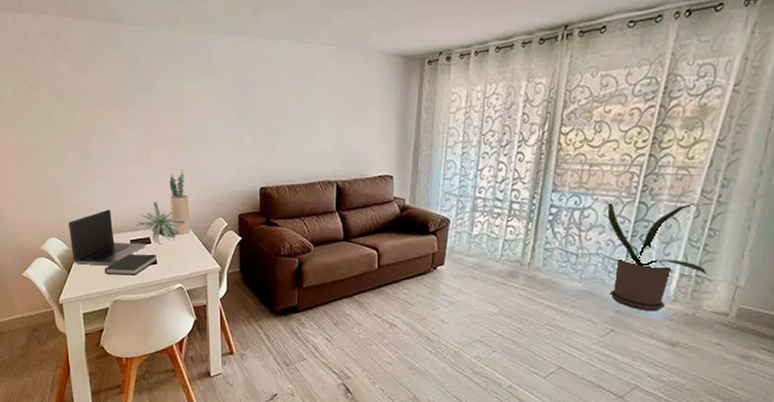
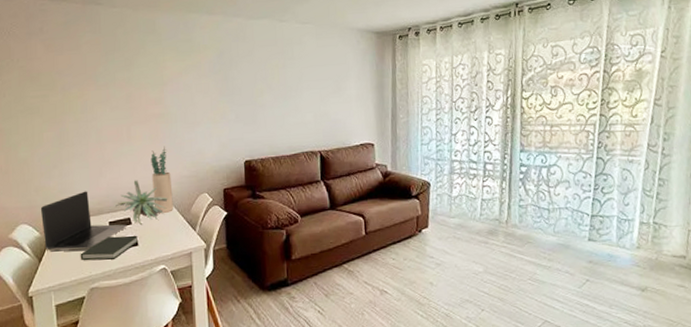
house plant: present [606,201,714,312] -> none [568,155,663,260]

